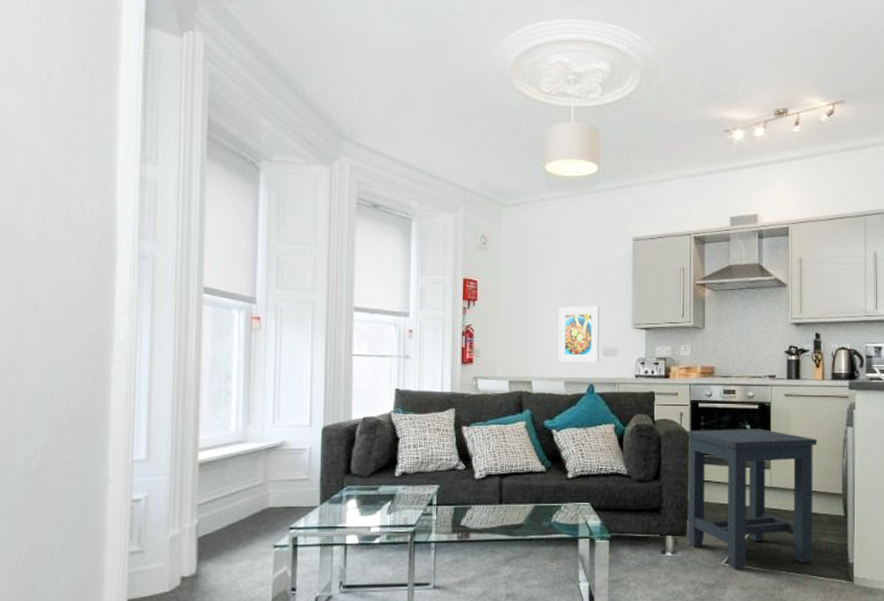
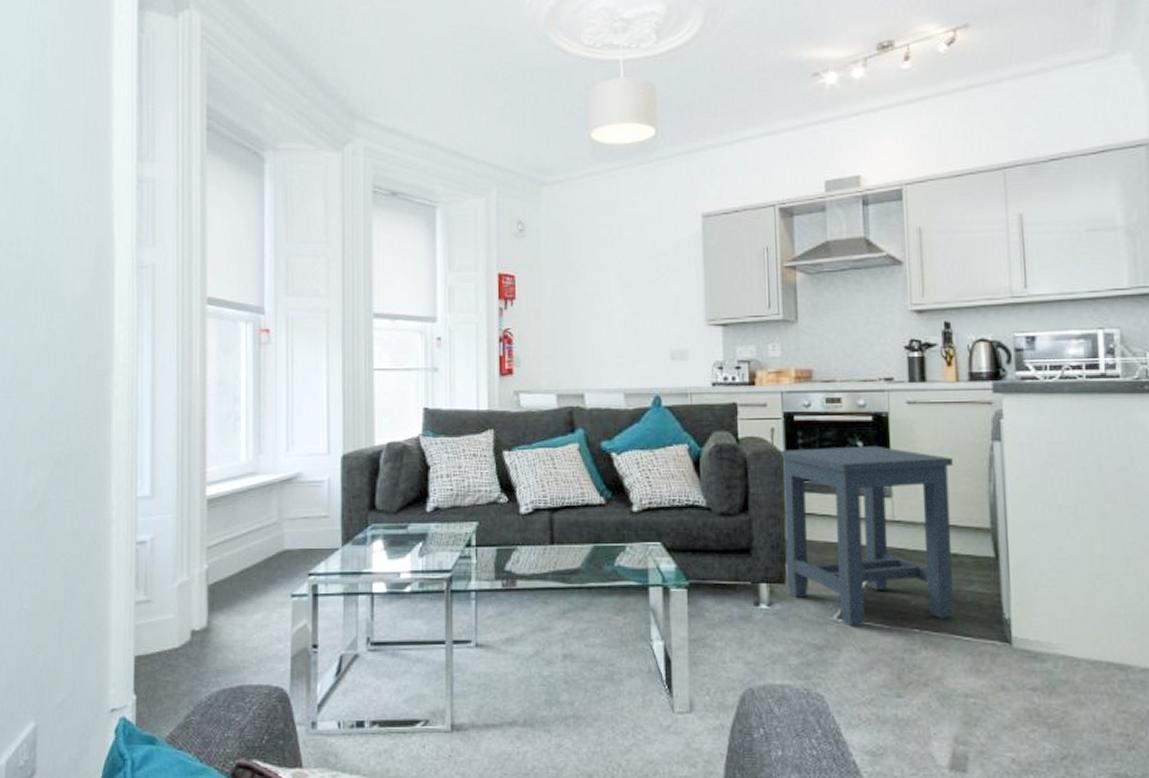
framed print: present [558,306,599,363] -> none [614,299,666,371]

